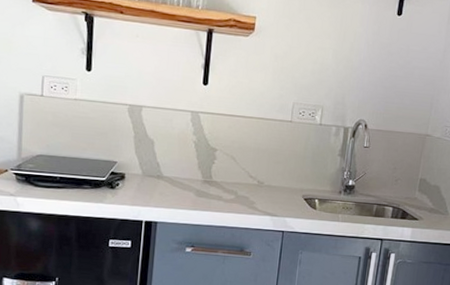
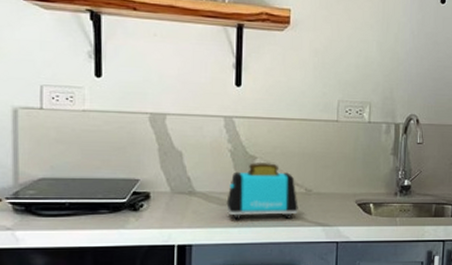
toaster: none [188,153,251,207] -> present [226,161,298,220]

